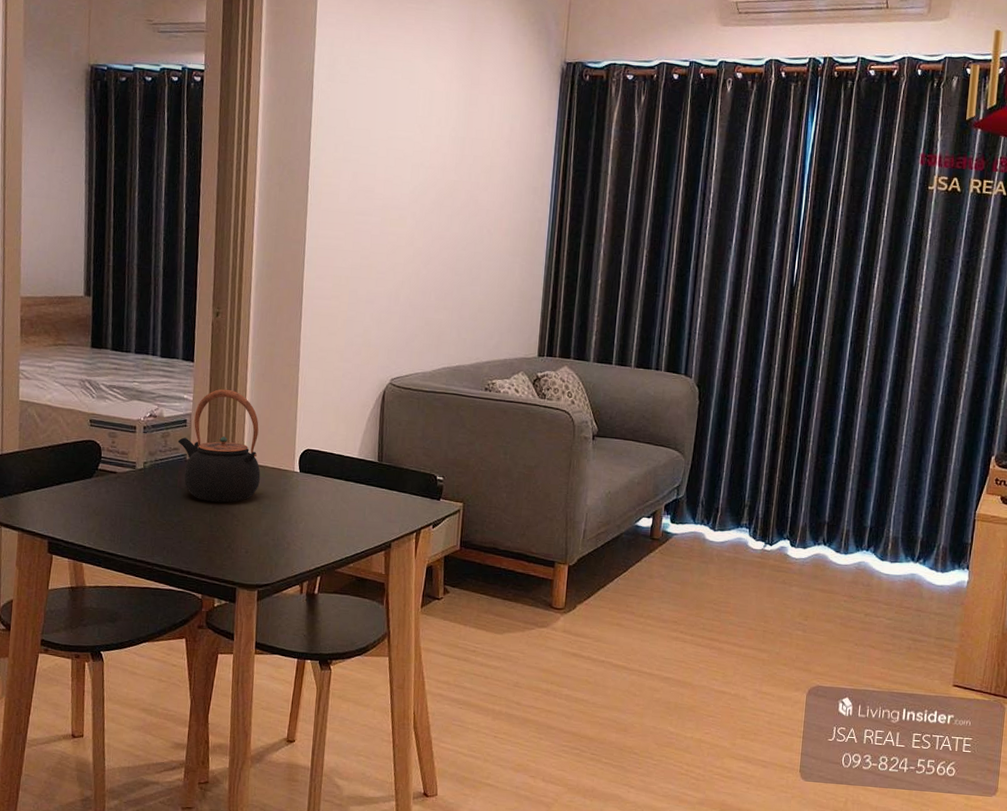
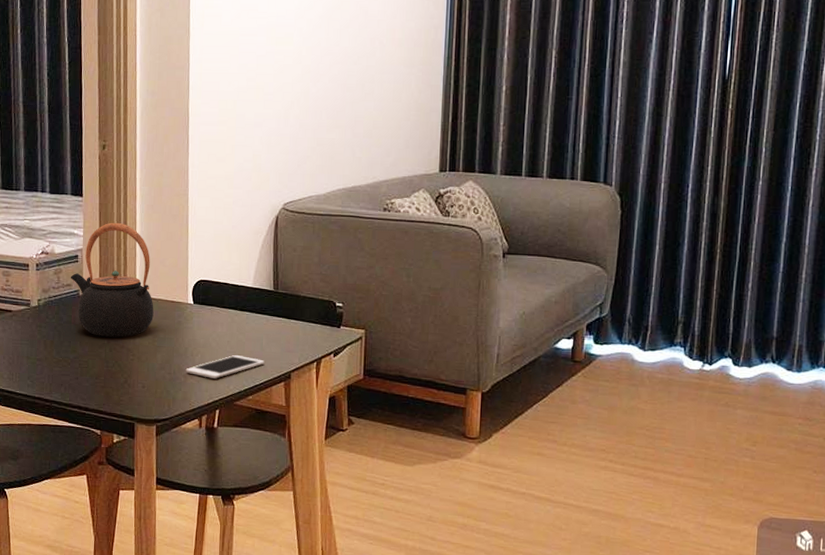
cell phone: none [289,523,366,546] -> present [185,355,265,379]

